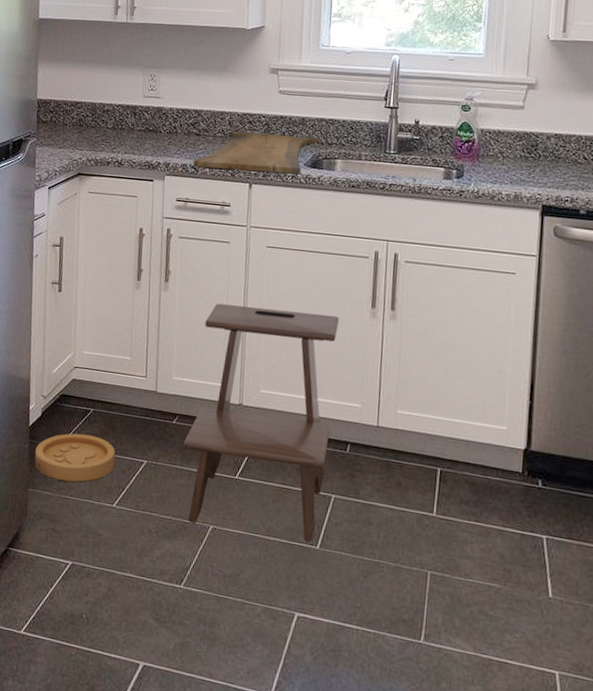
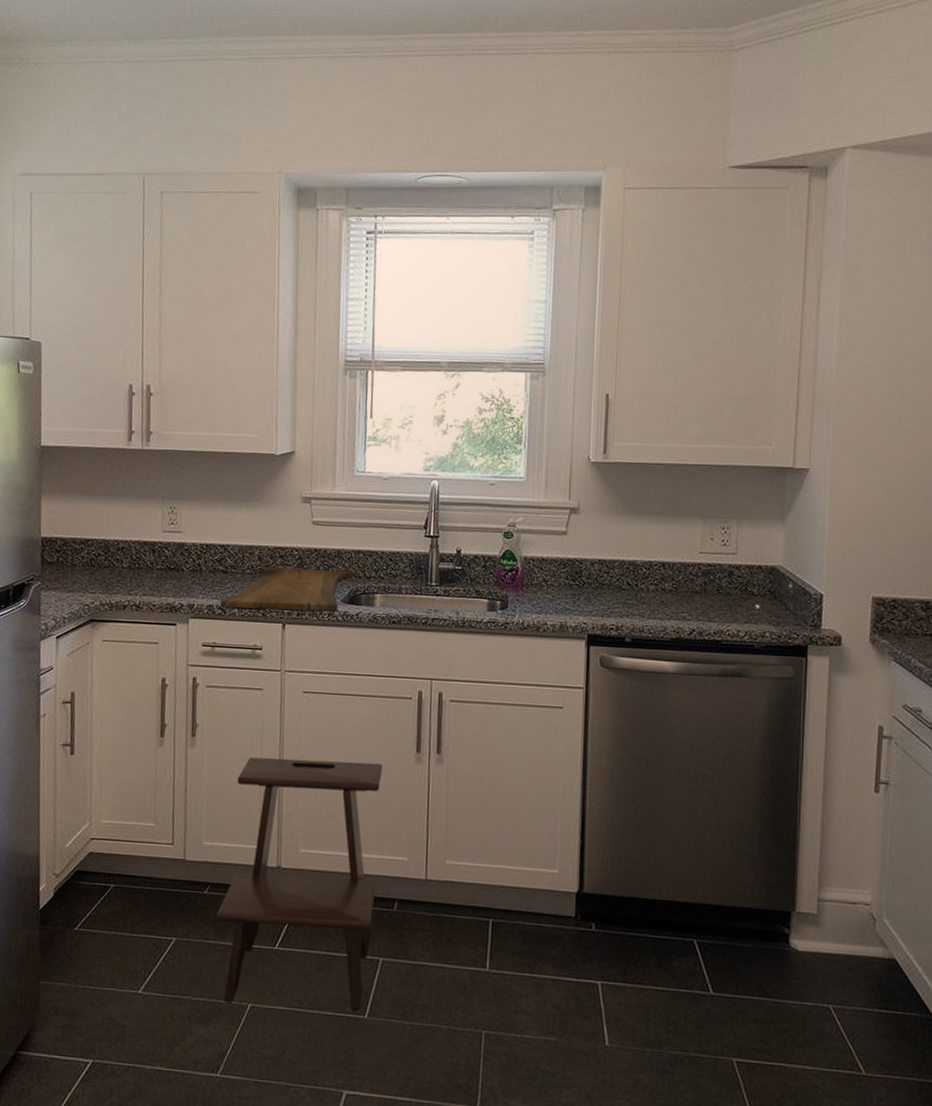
pet bowl: present [34,433,116,483] -> none [47,913,140,970]

